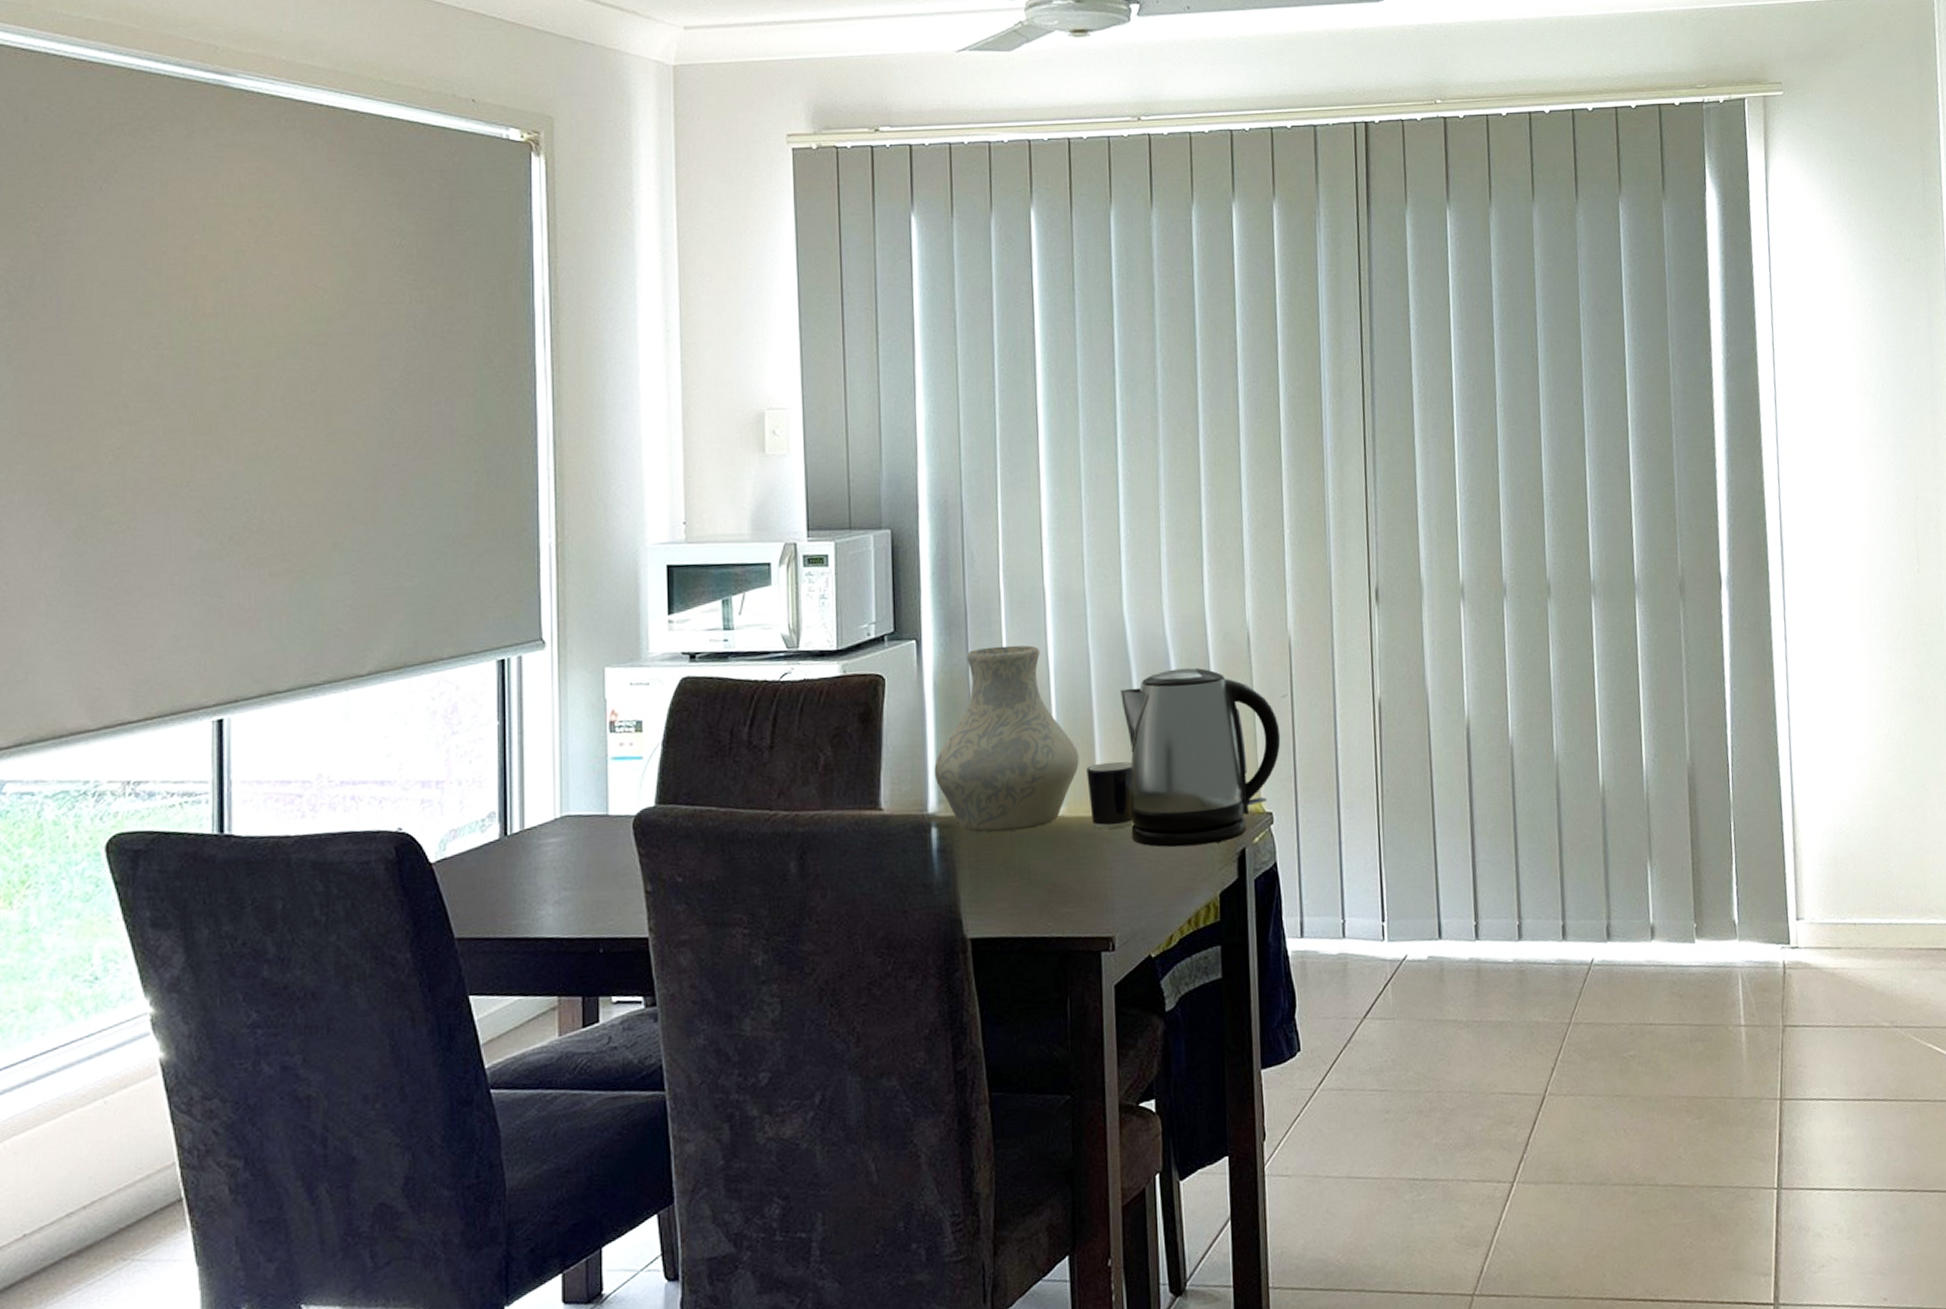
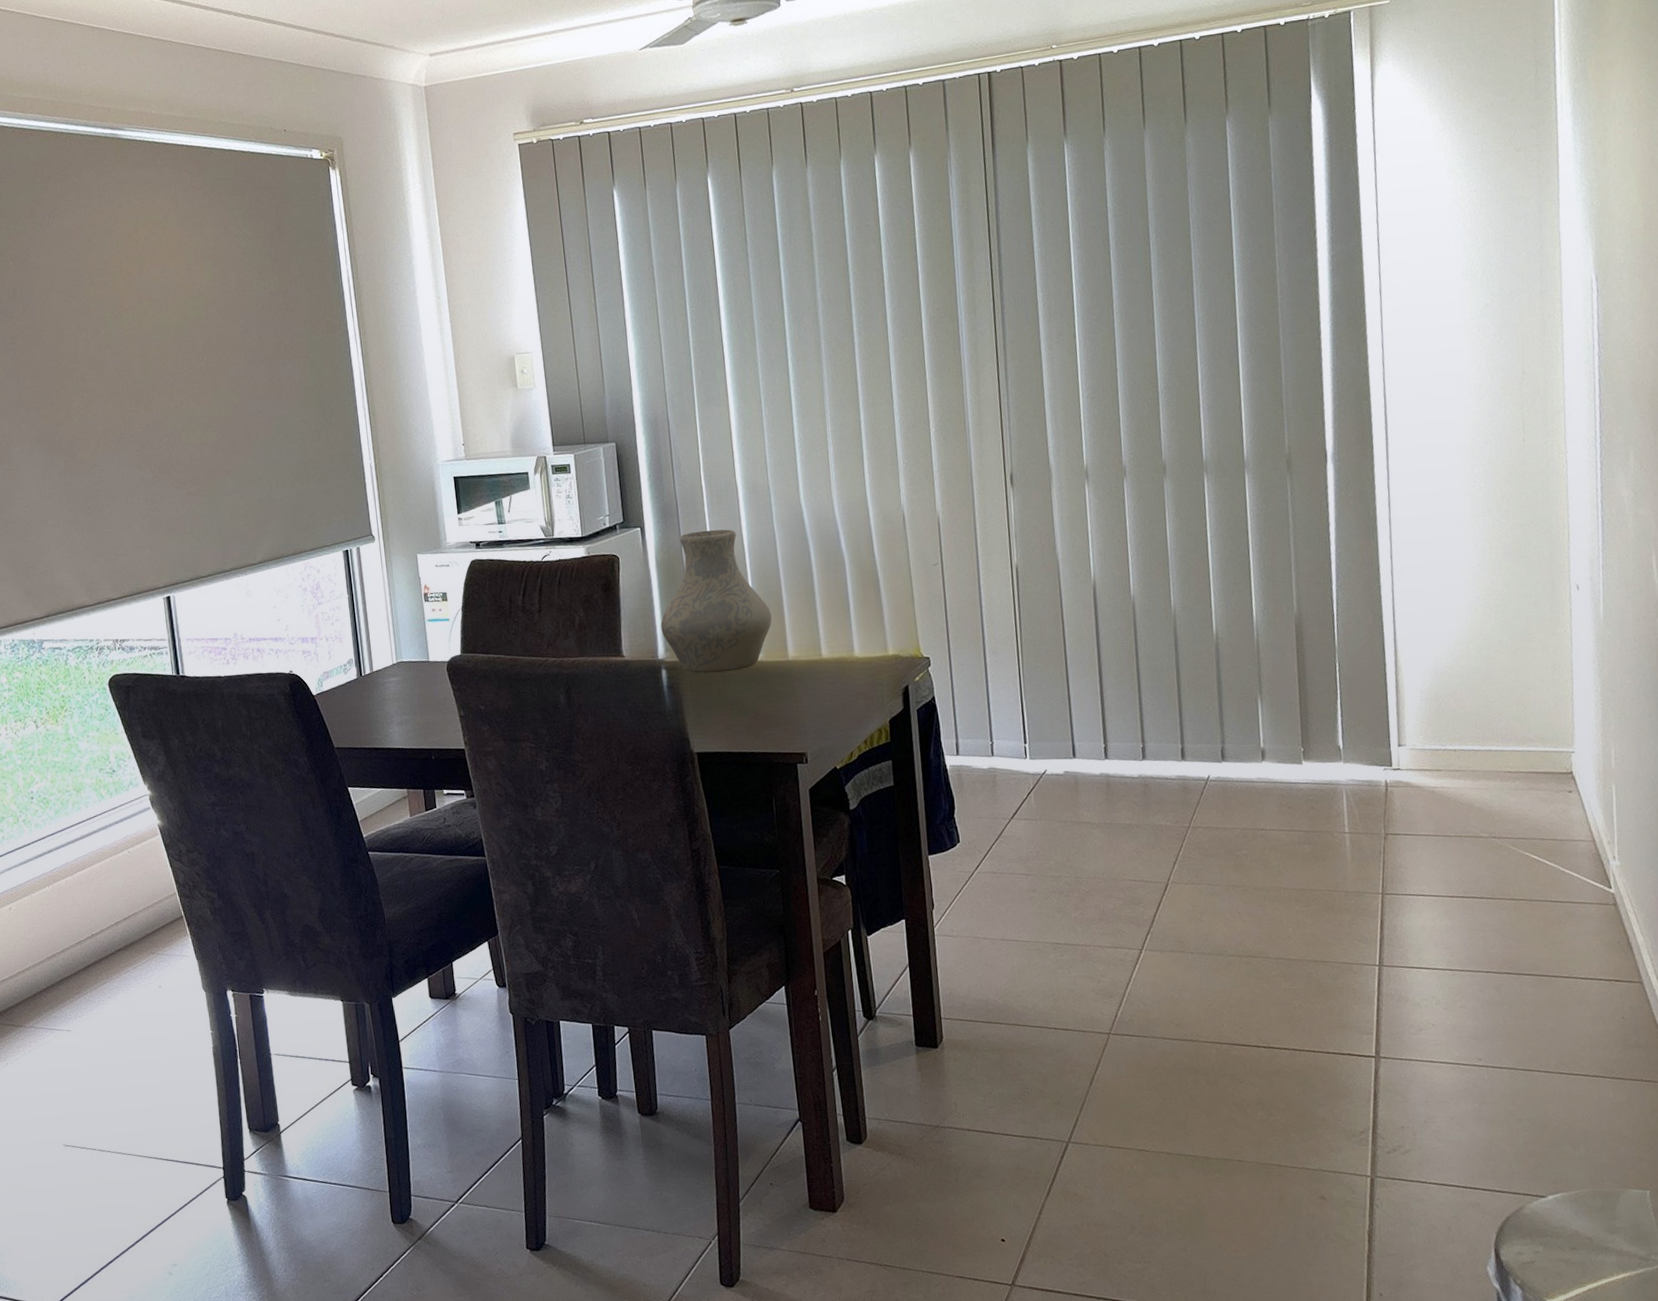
mug: present [1086,761,1133,830] -> none [778,618,817,671]
kettle: present [1121,667,1281,848] -> none [802,543,934,685]

